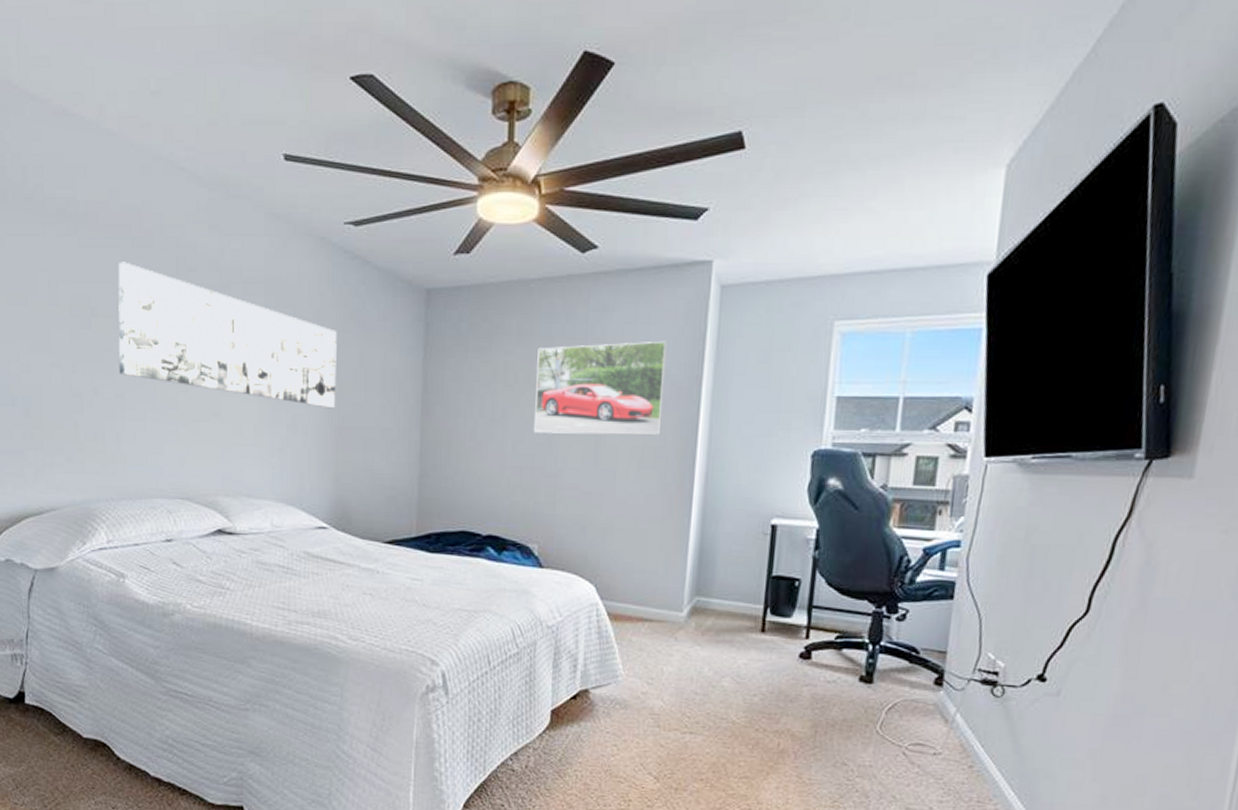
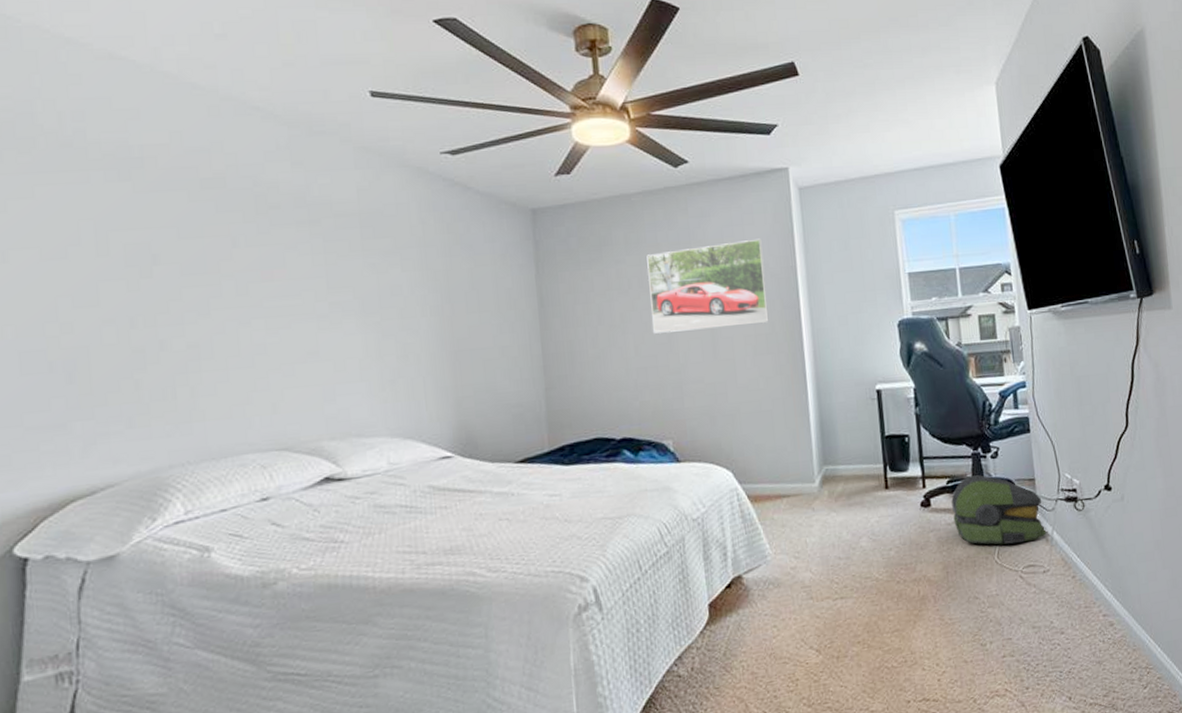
wall art: present [118,262,337,409] -> none [184,204,448,334]
backpack: none [835,635,950,718] -> present [951,475,1047,545]

